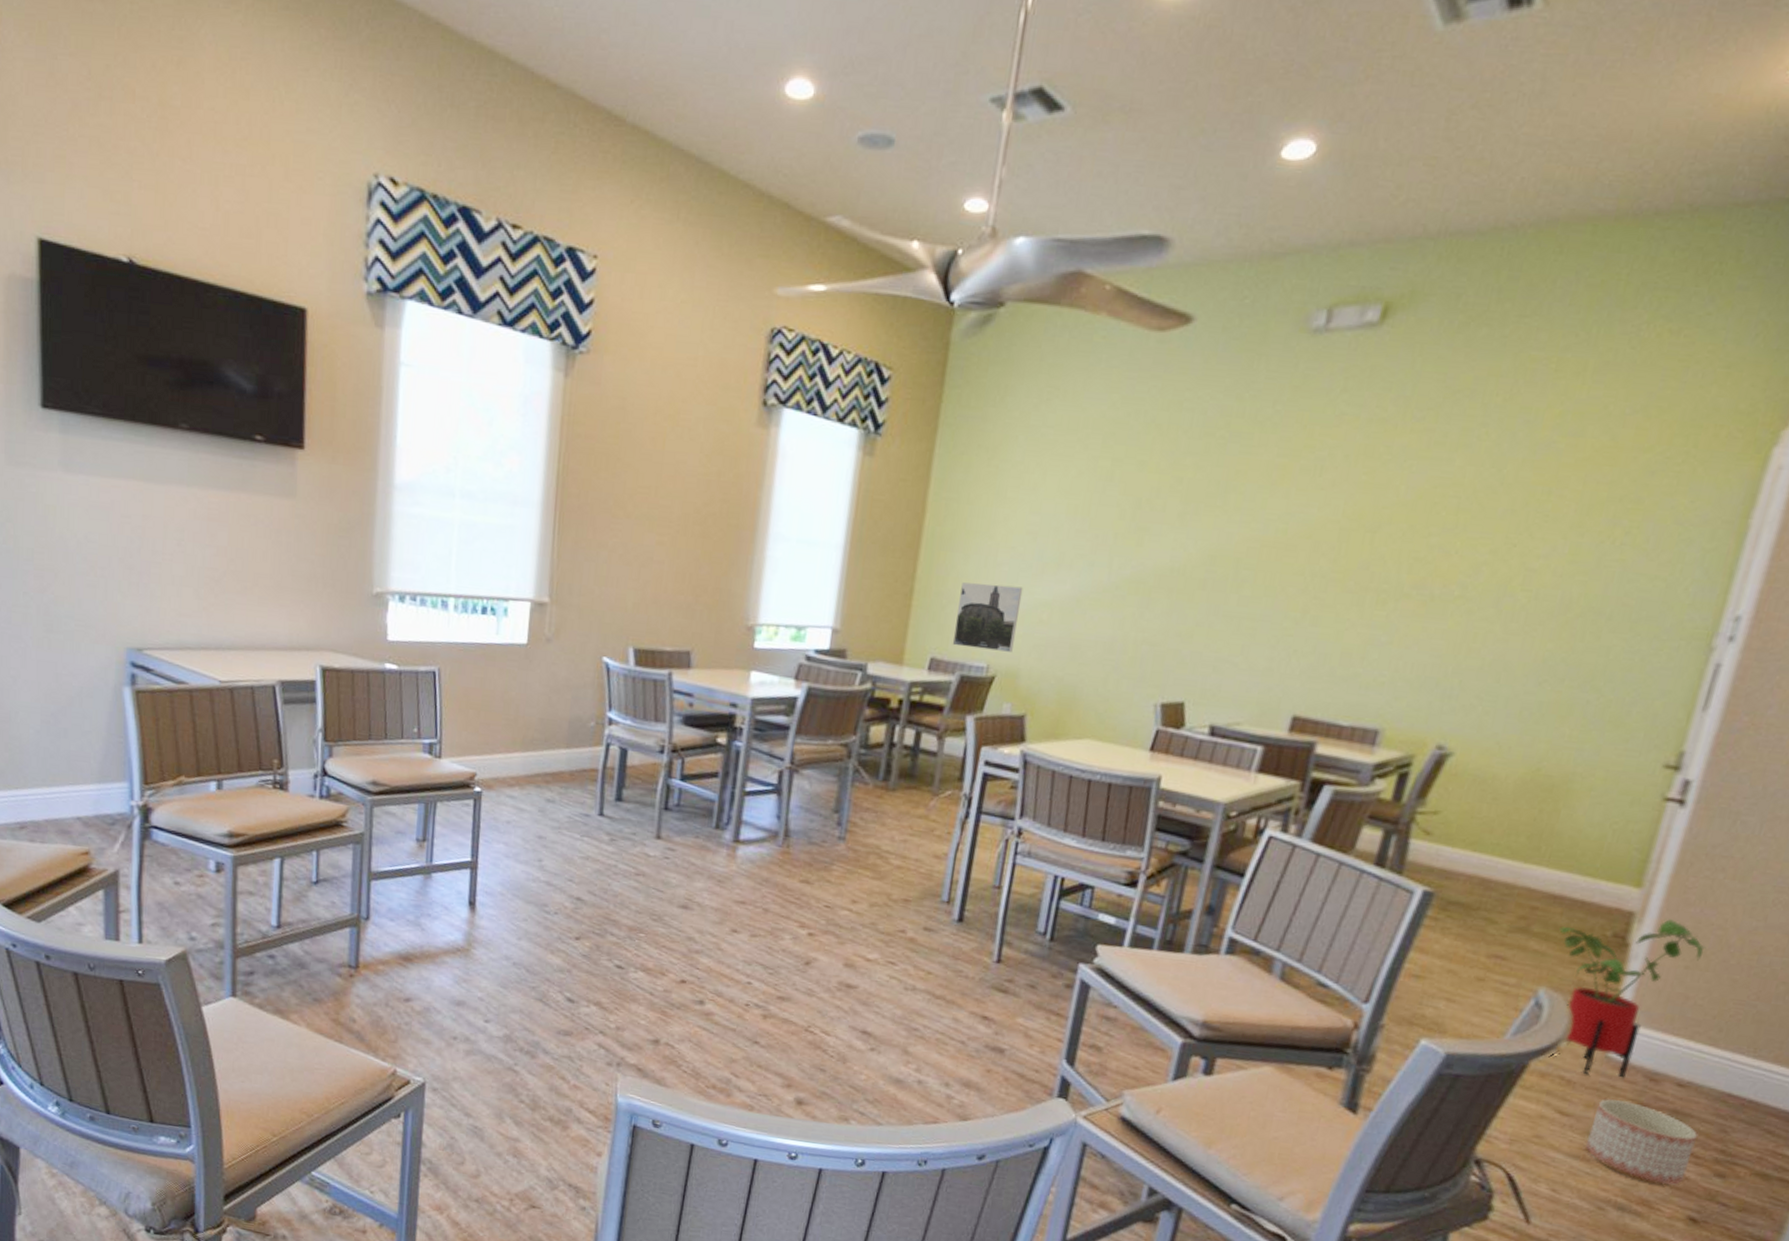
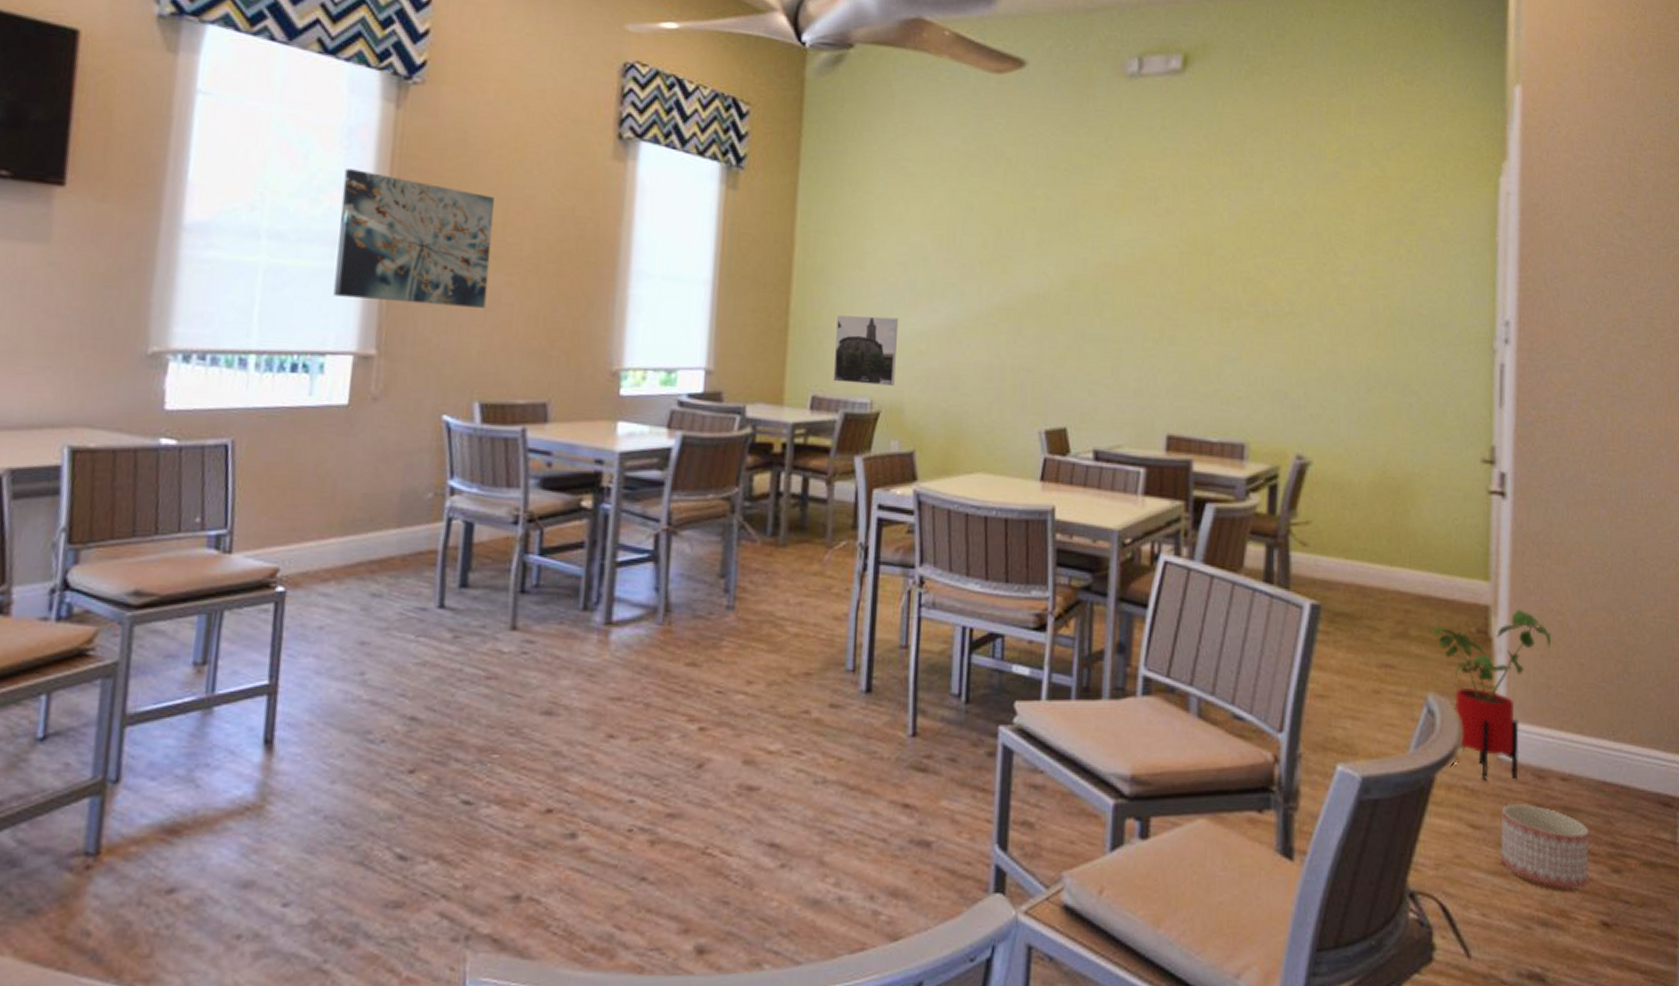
wall art: none [514,434,649,564] -> present [333,168,495,308]

